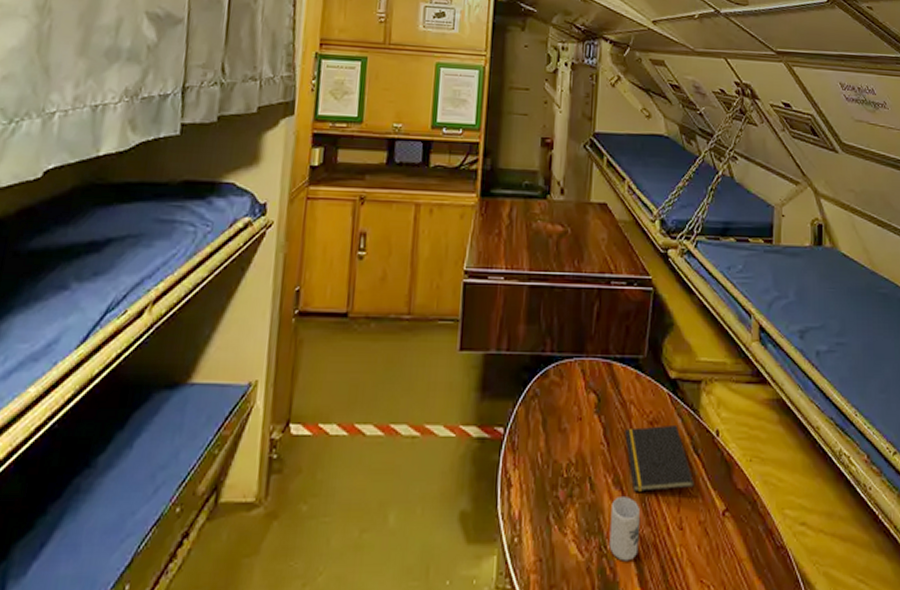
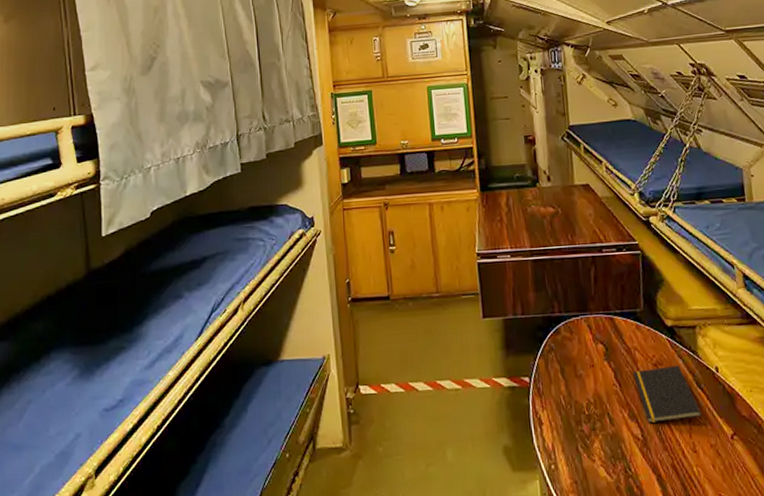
cup: present [609,497,641,561] -> none [630,427,660,481]

